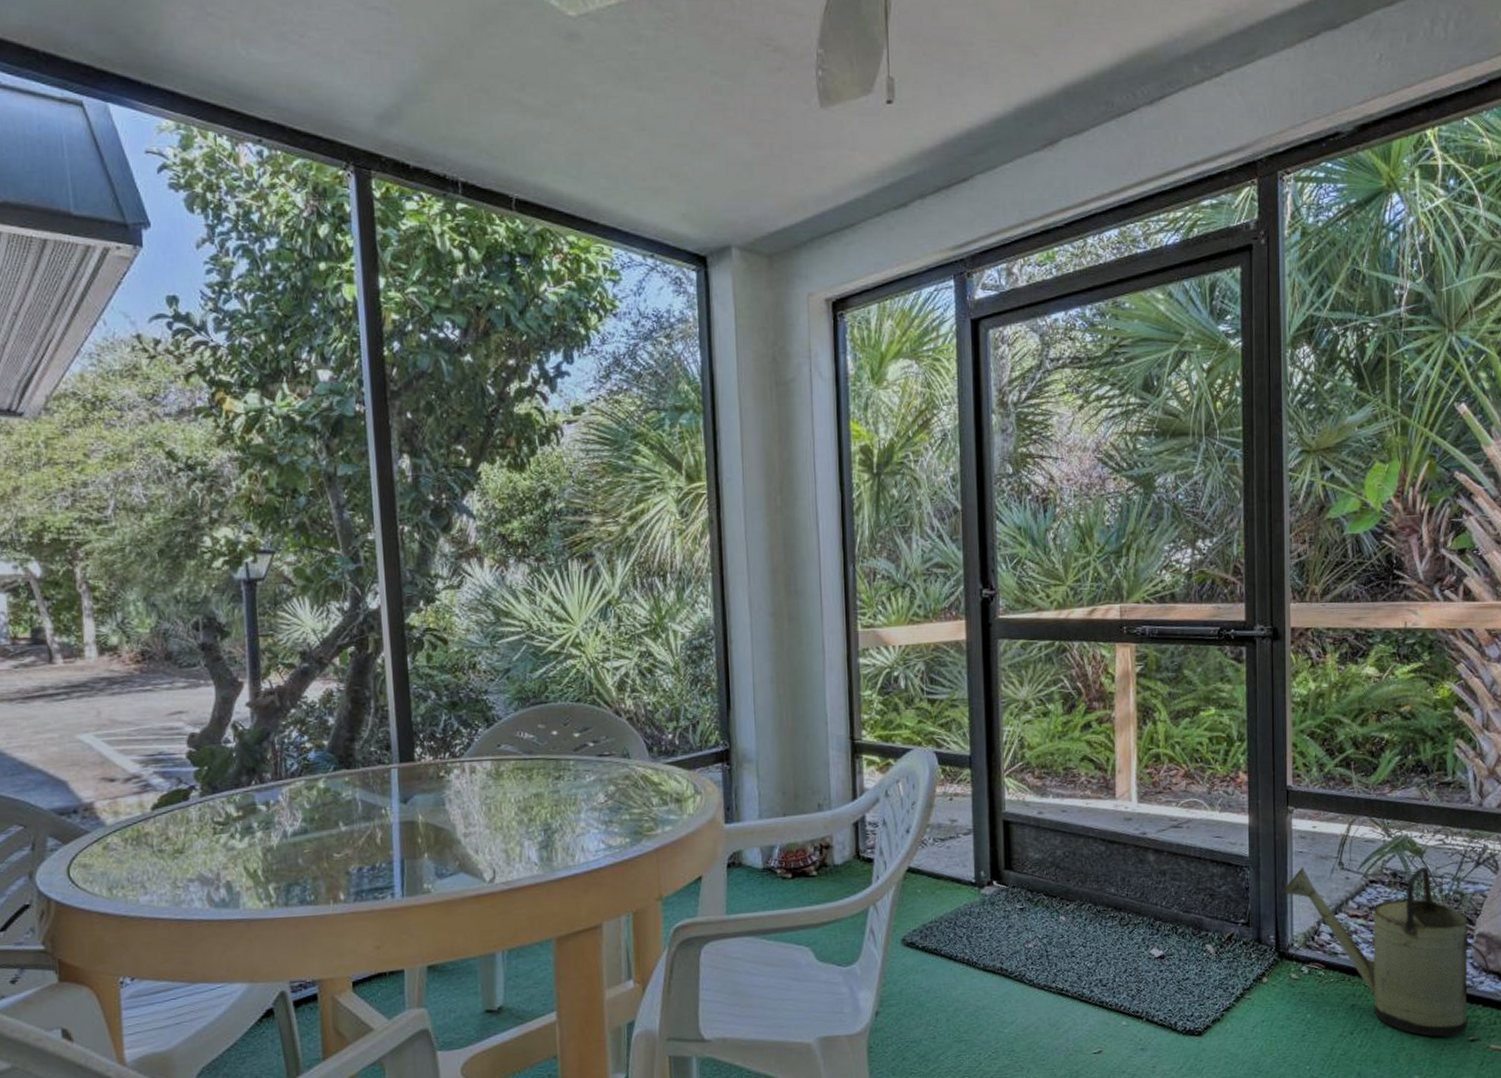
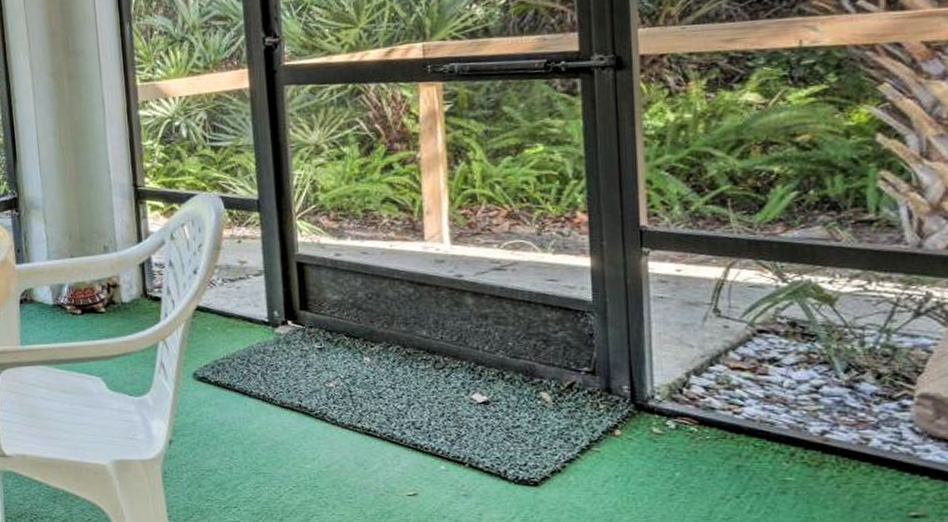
watering can: present [1281,866,1489,1037] -> none [636,313,939,510]

